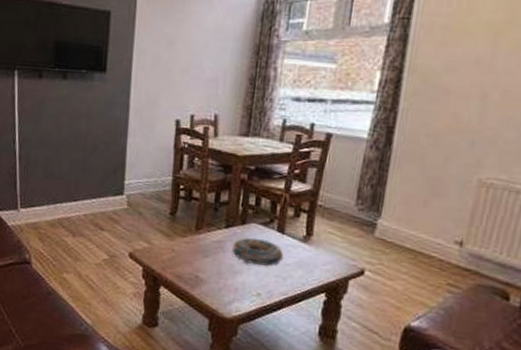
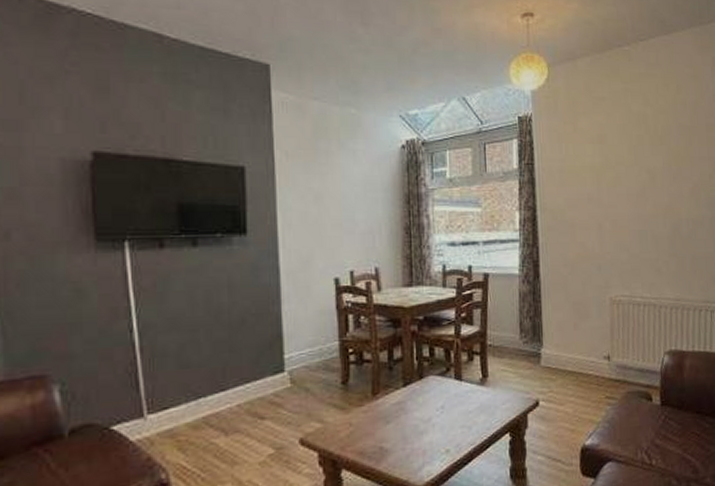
decorative bowl: present [232,237,283,267] -> none [413,390,465,421]

